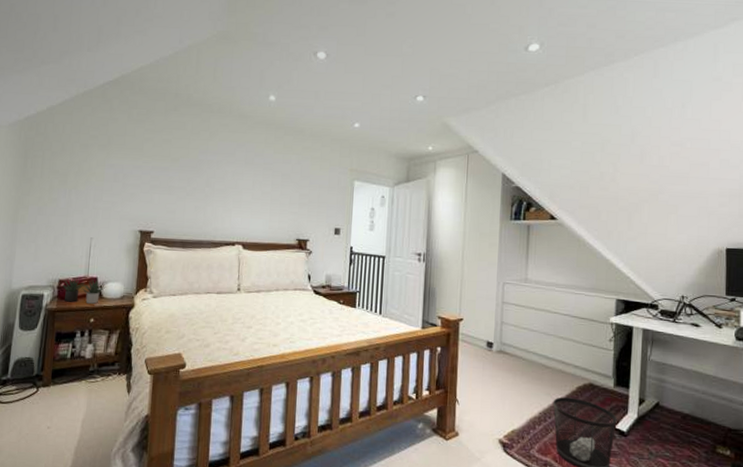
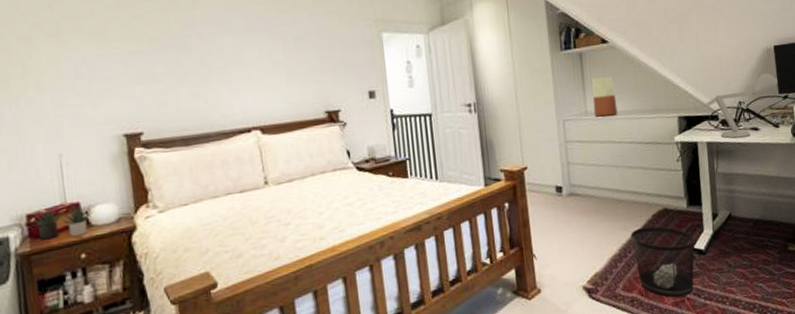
vase: none [533,249,557,287] -> present [592,76,618,117]
desk lamp: none [646,273,726,331] -> present [705,73,778,139]

